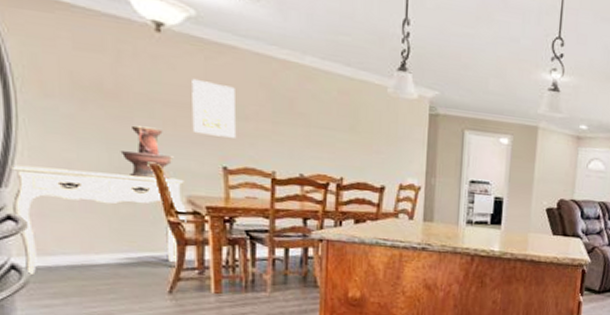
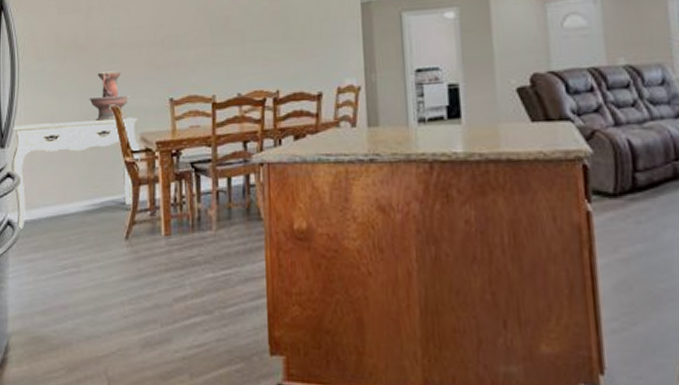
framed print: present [192,78,237,138] -> none [143,17,181,70]

